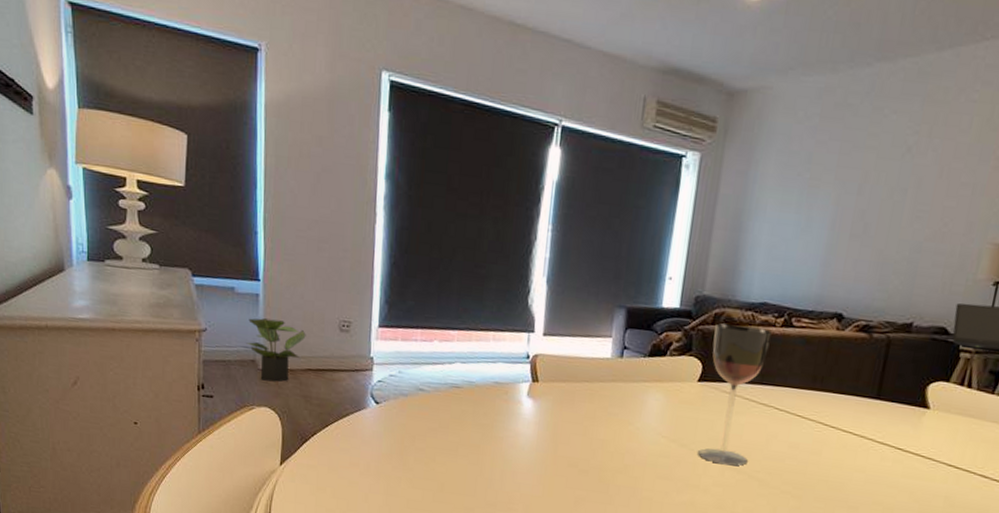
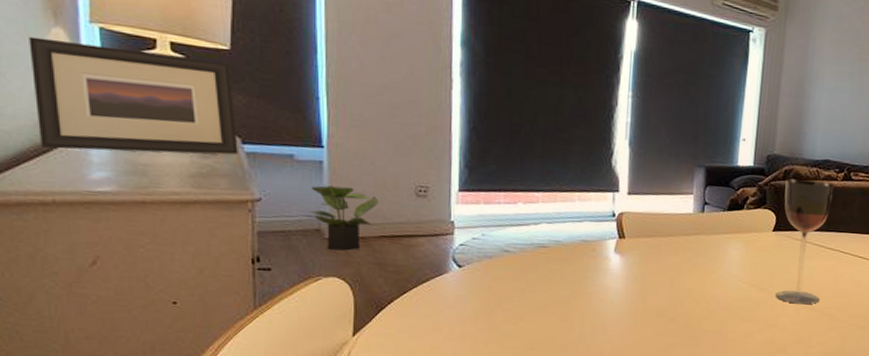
picture frame: none [30,177,189,287] -> present [29,36,238,155]

